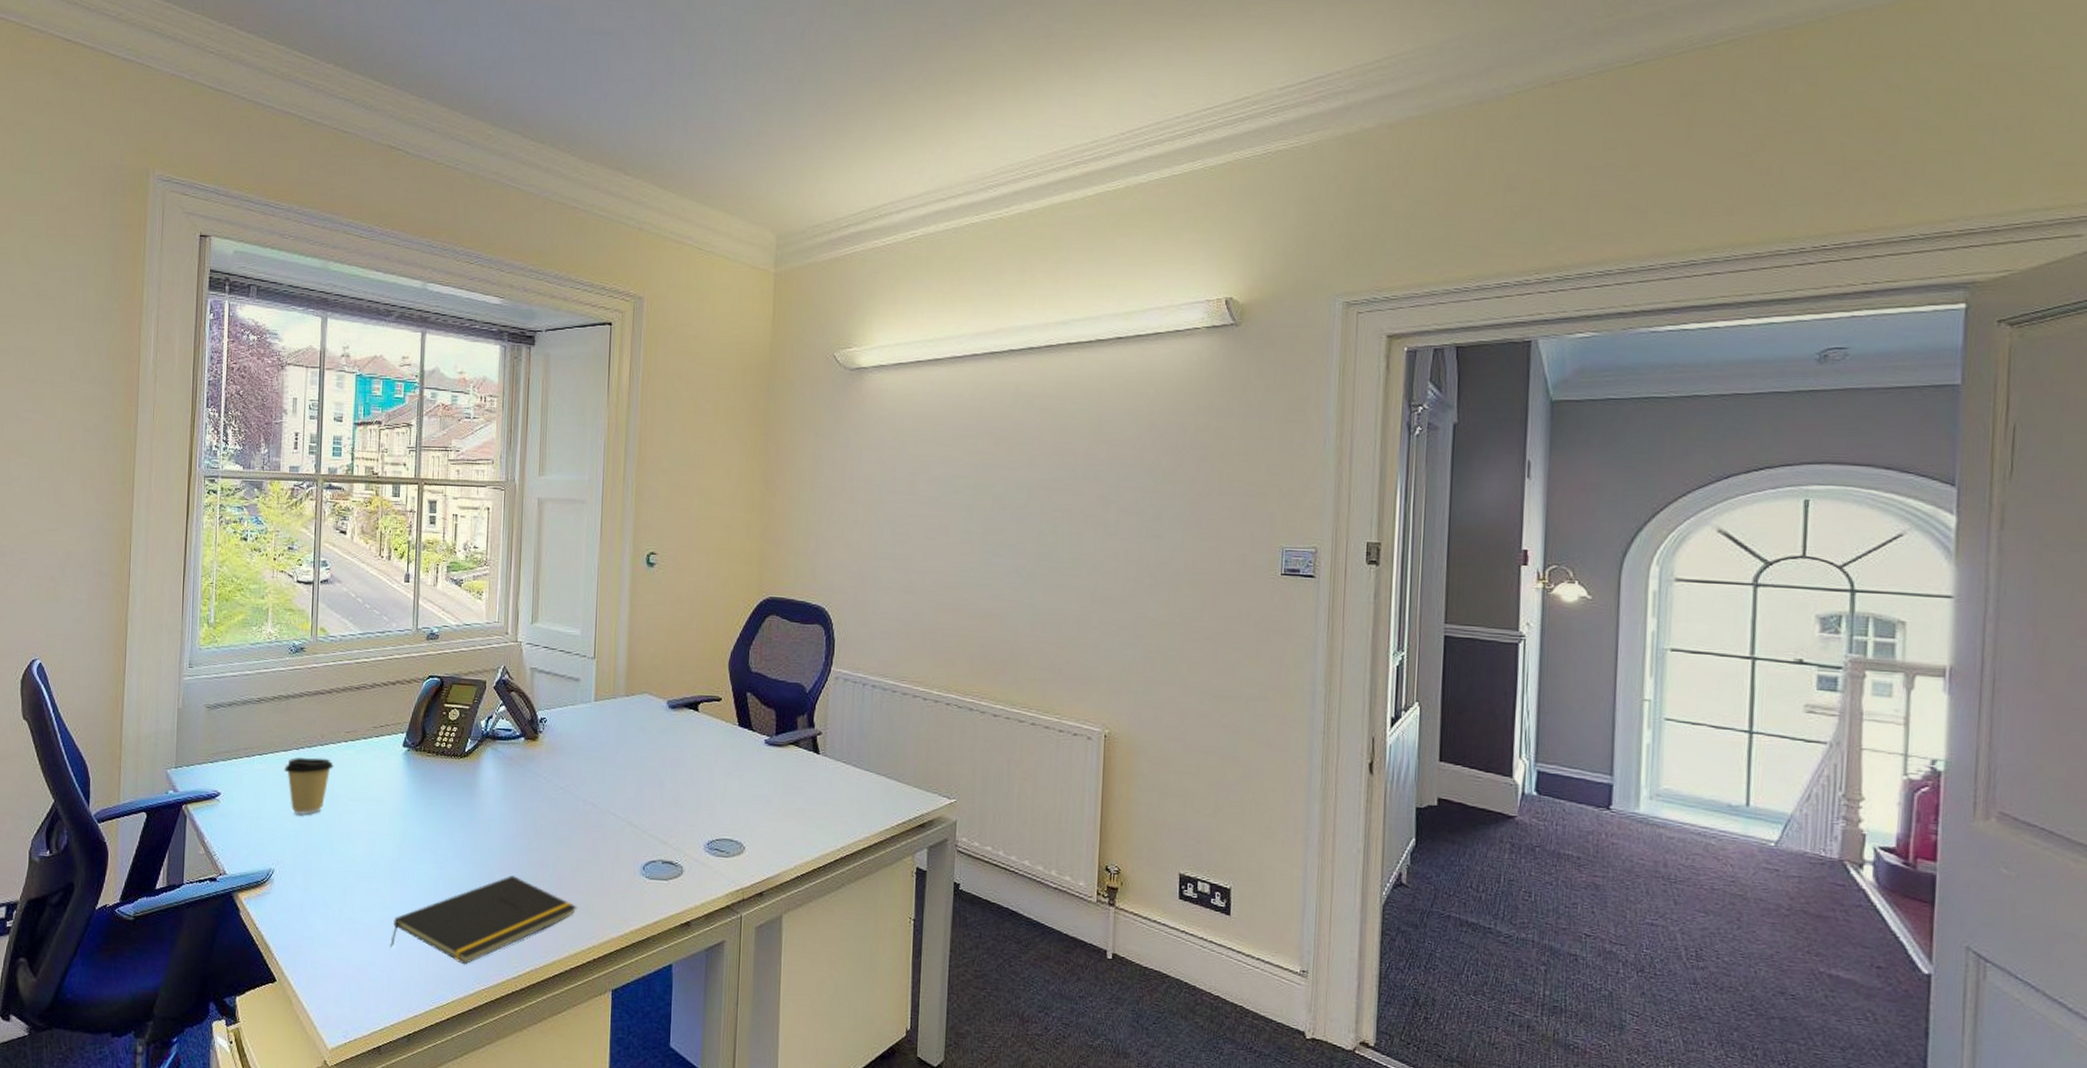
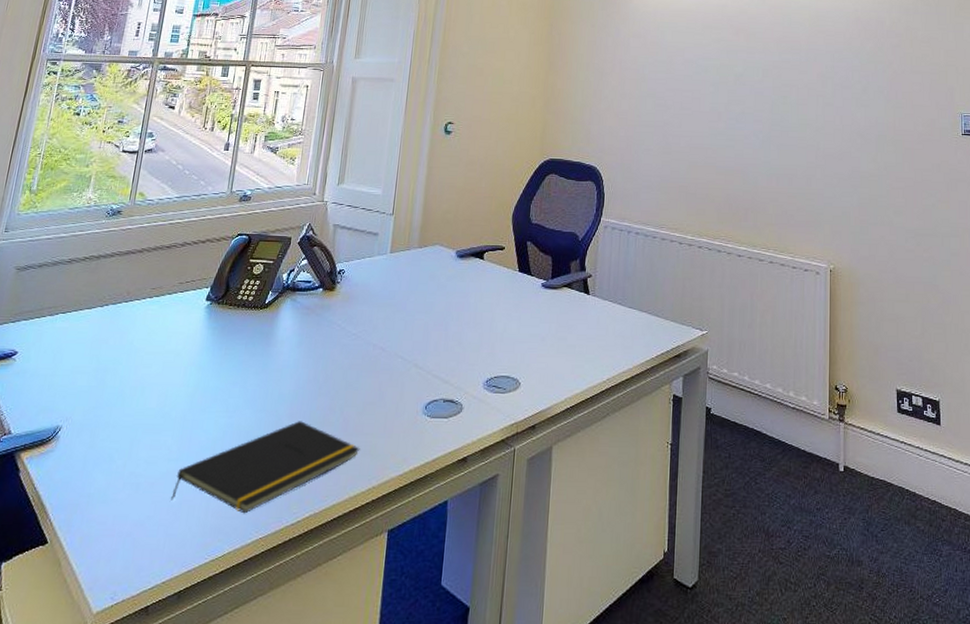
coffee cup: present [283,757,334,815] -> none [85,314,136,370]

